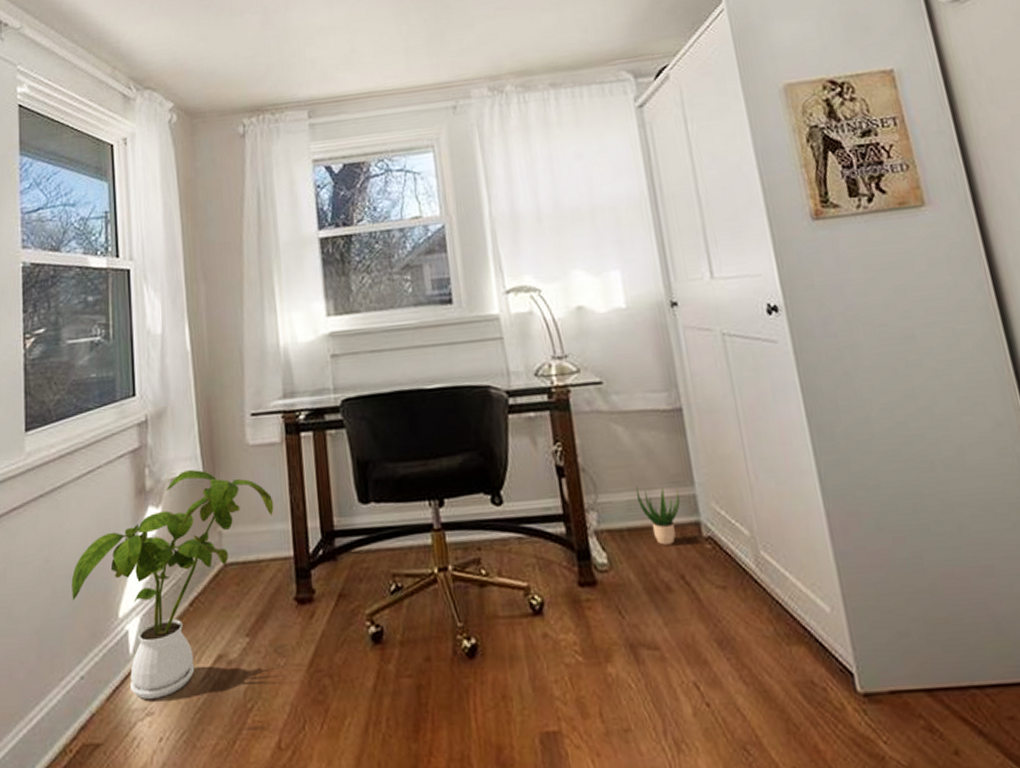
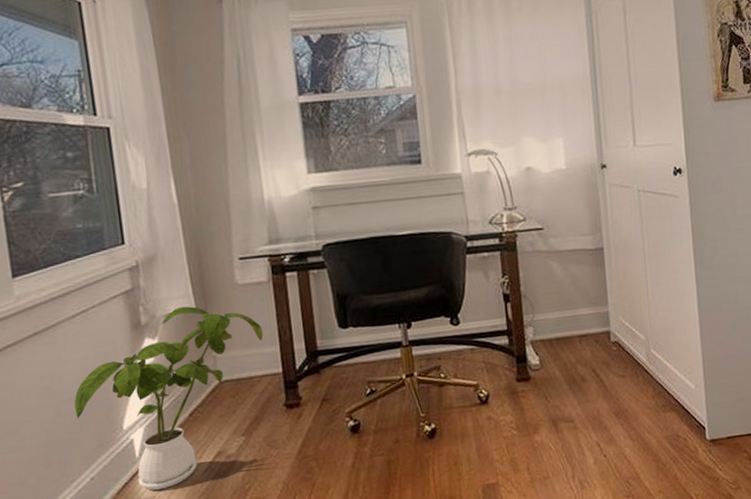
potted plant: present [636,485,680,545] -> none [564,306,596,349]

